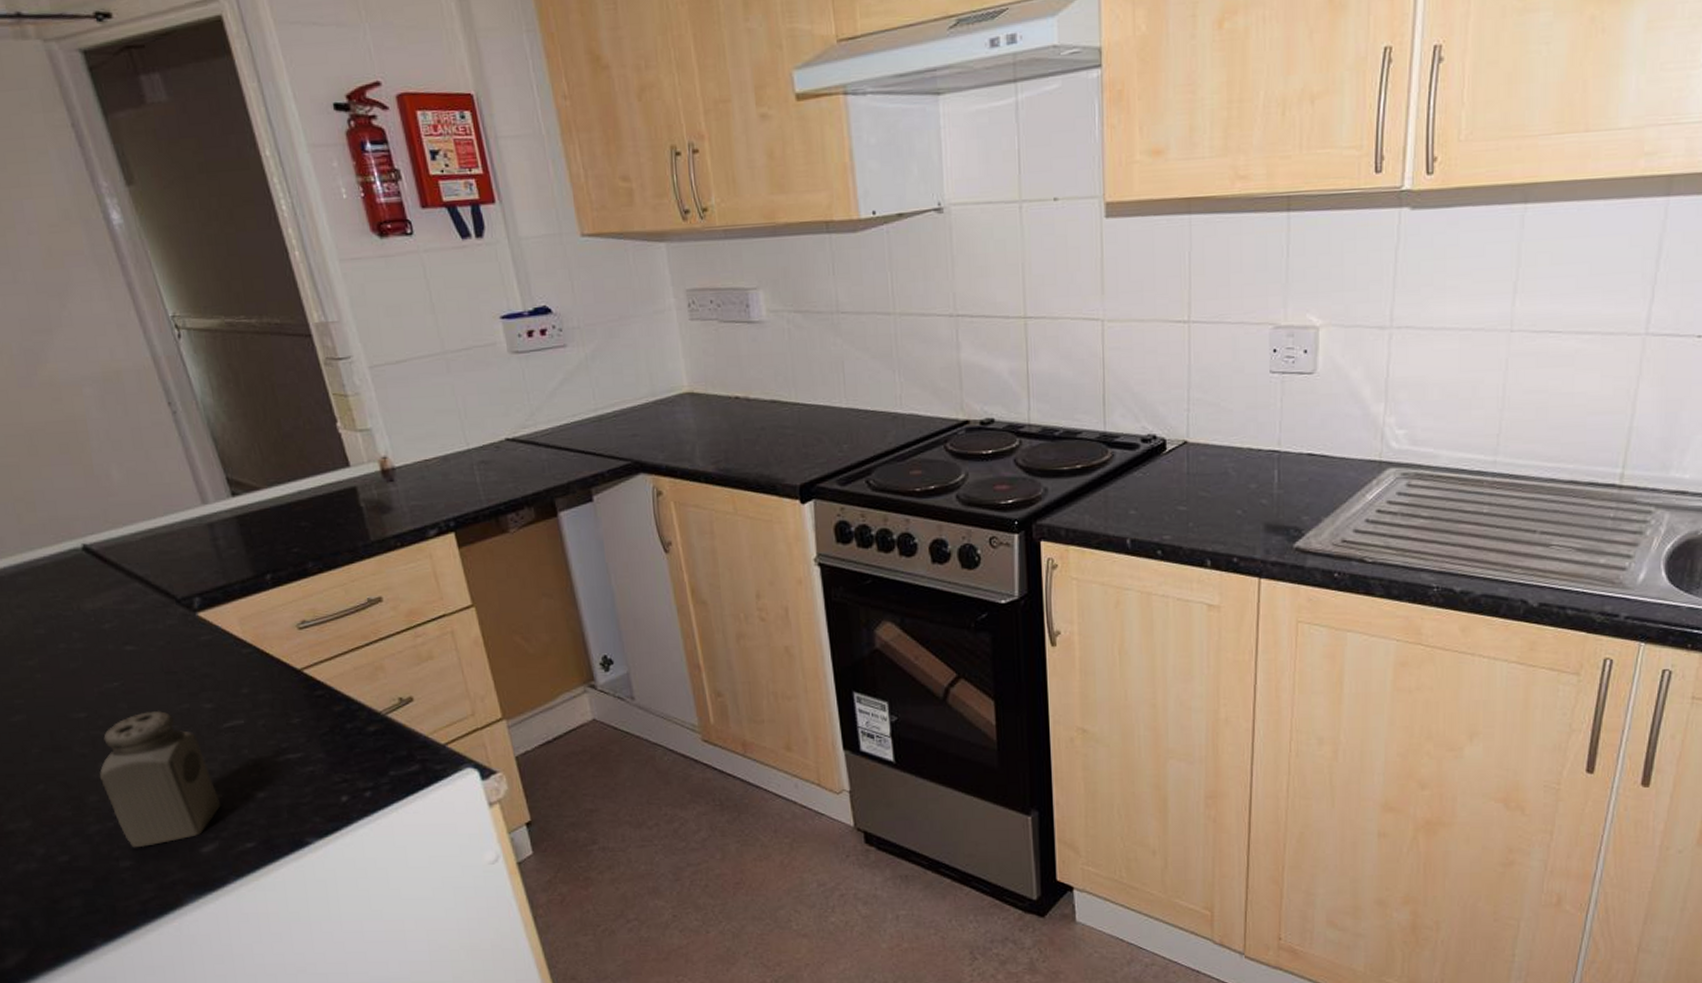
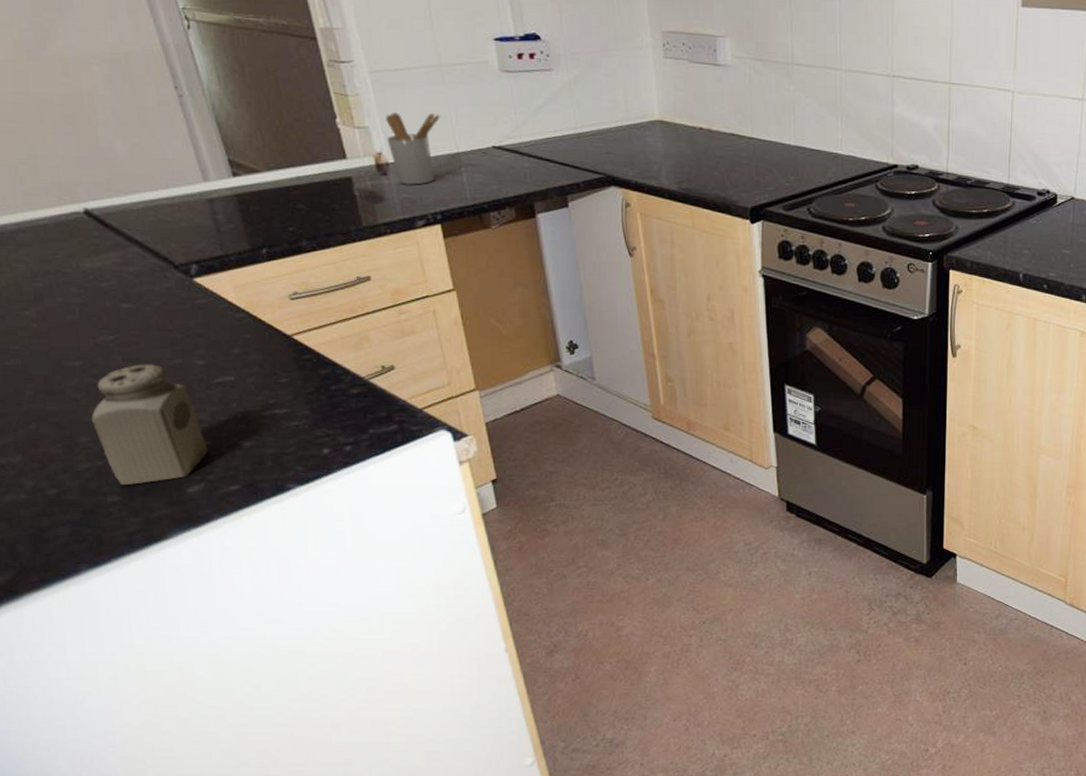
utensil holder: none [389,407,448,491] -> present [386,112,441,185]

